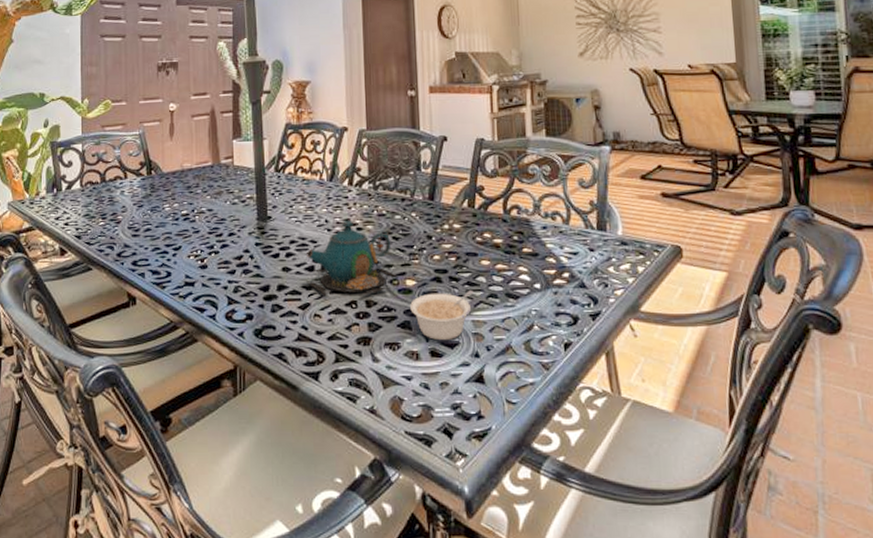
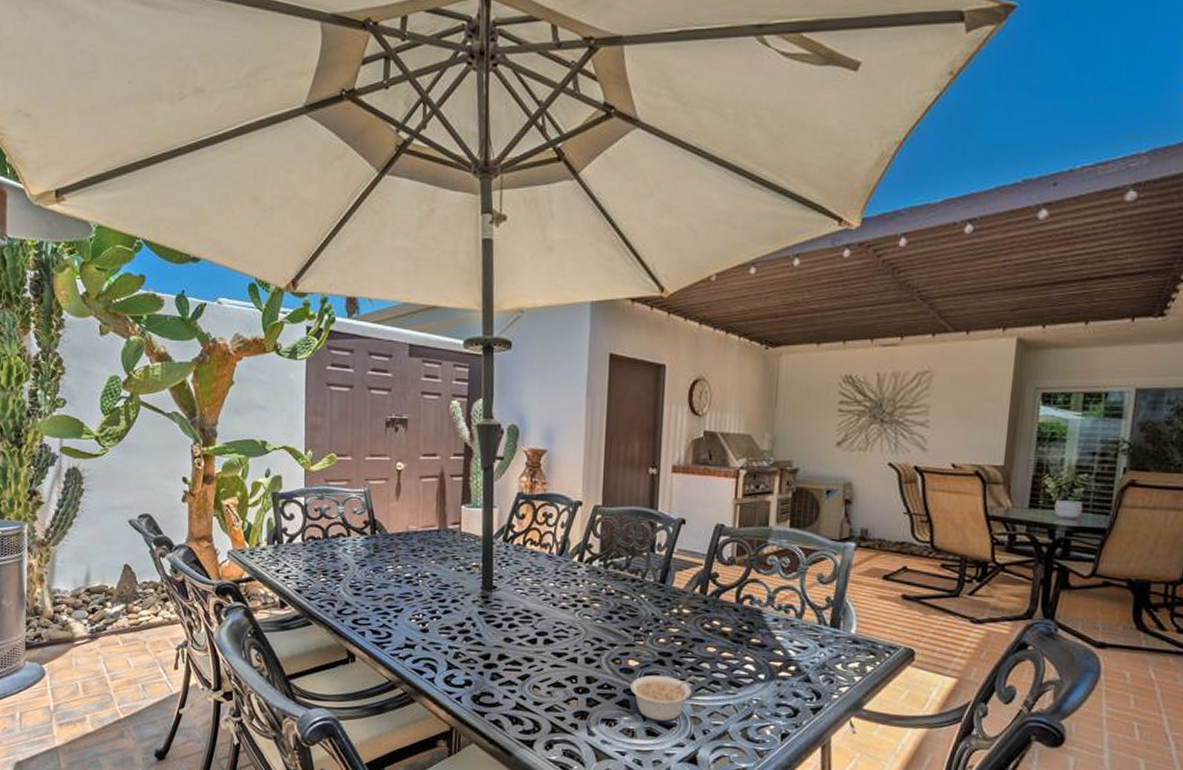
teapot: present [305,221,398,296] -> none [526,597,621,672]

